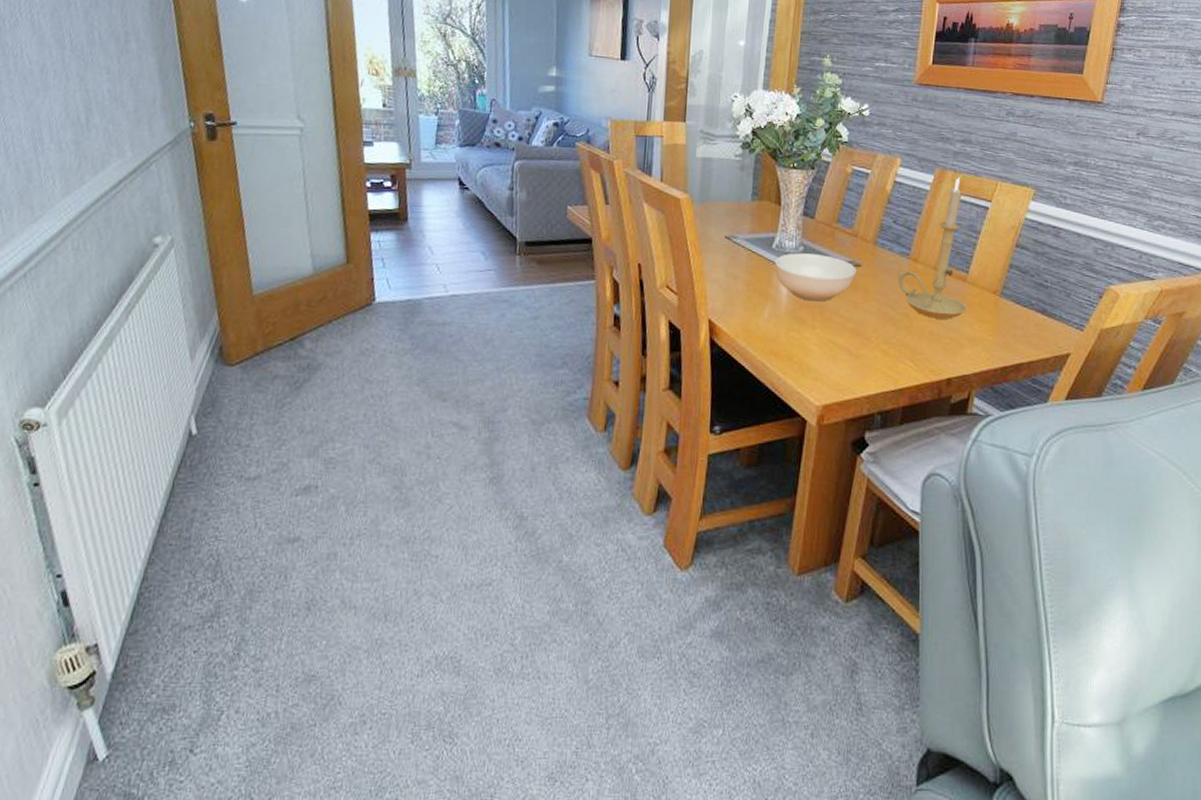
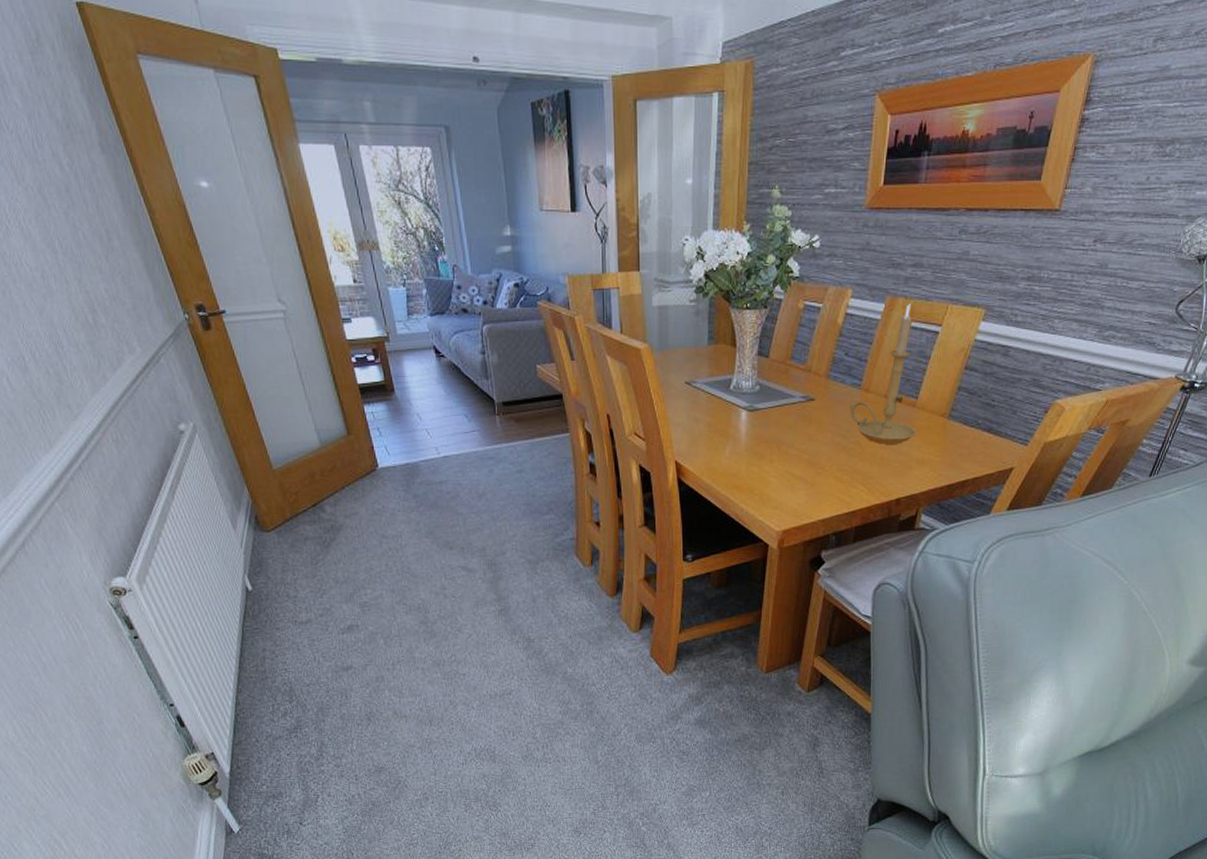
bowl: present [775,253,856,302] -> none [733,392,810,437]

